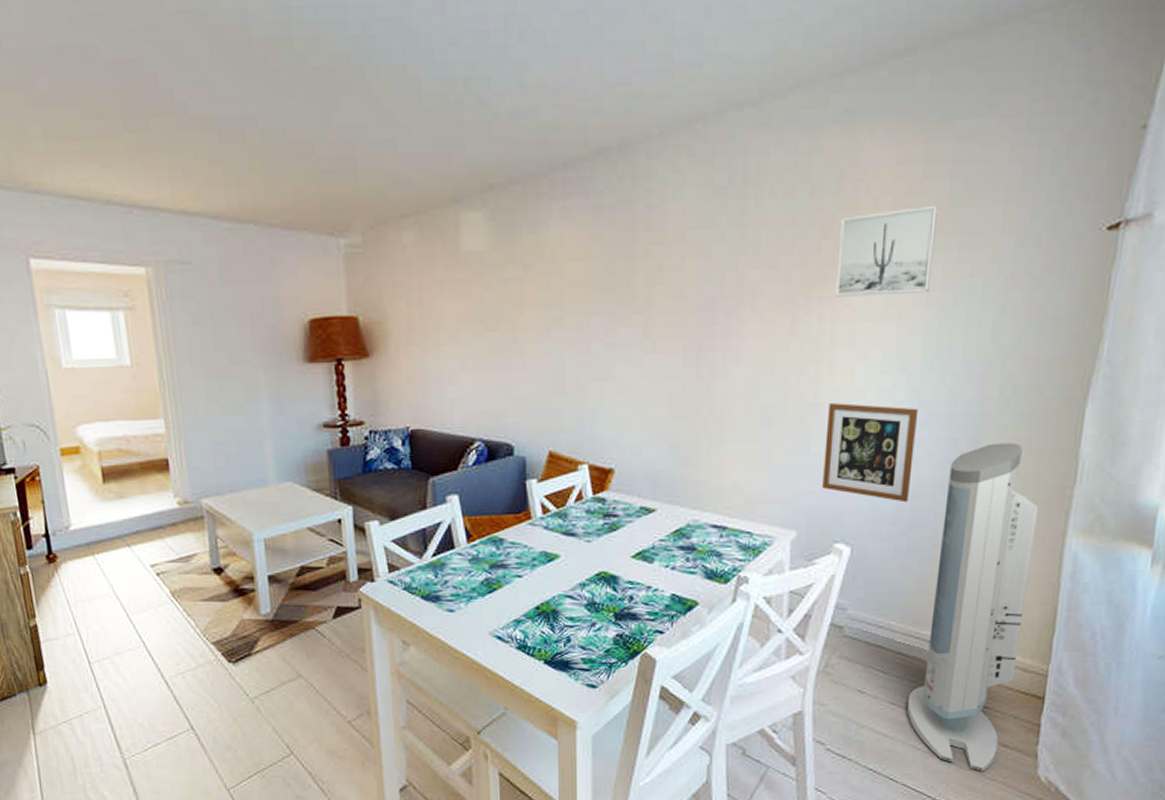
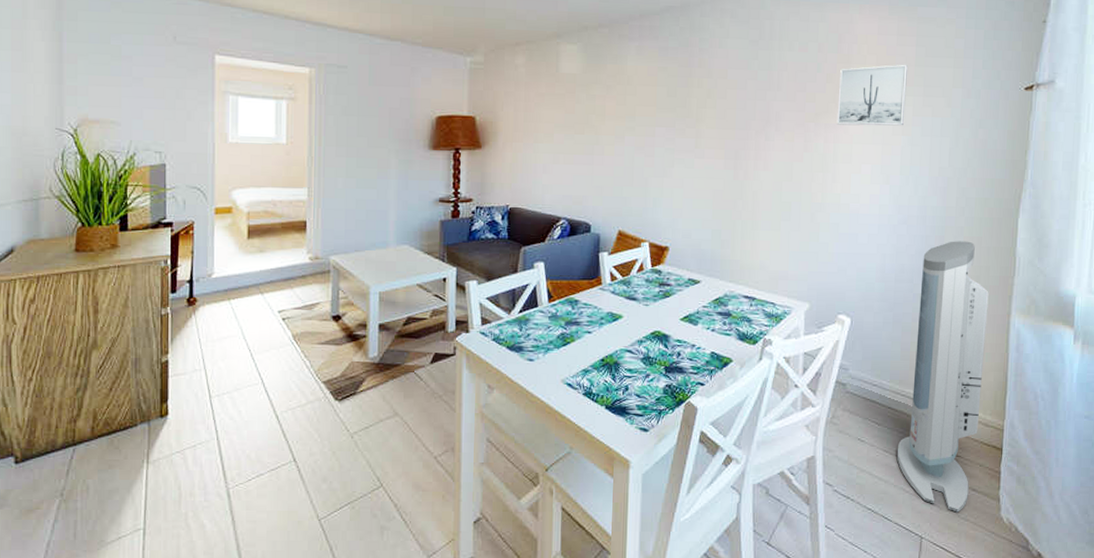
picture frame: present [822,403,919,503] -> none [829,204,899,284]

